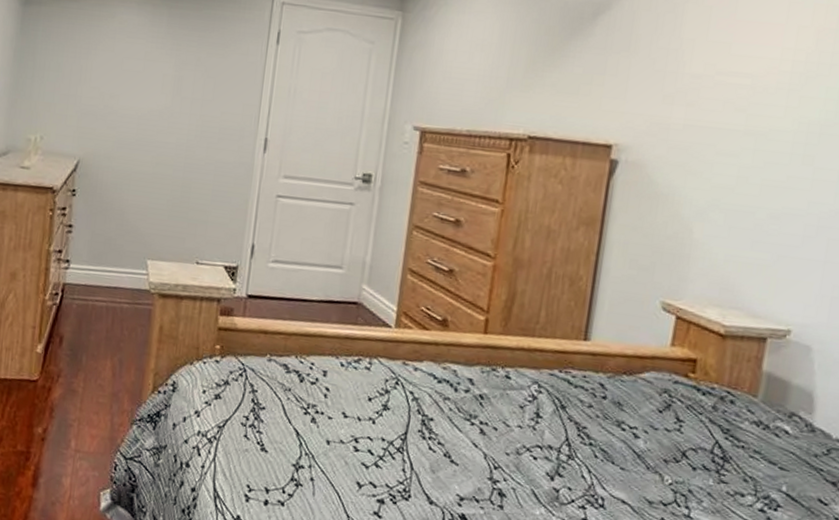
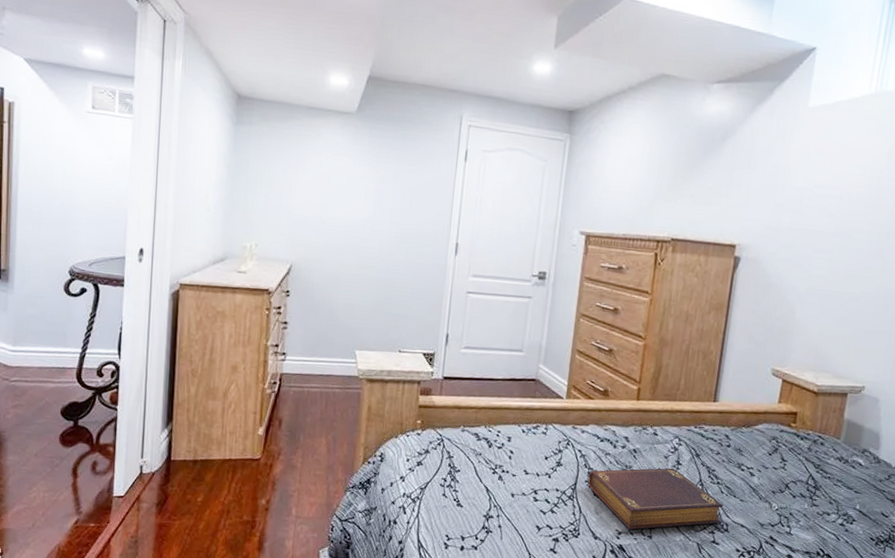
book: none [422,417,598,497] -> present [588,468,724,530]

